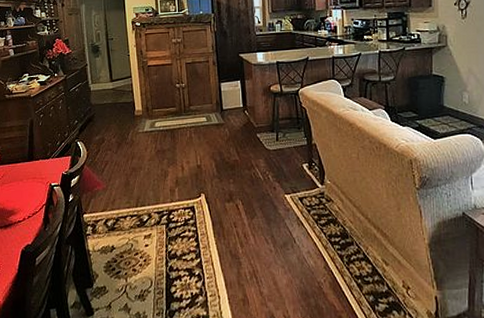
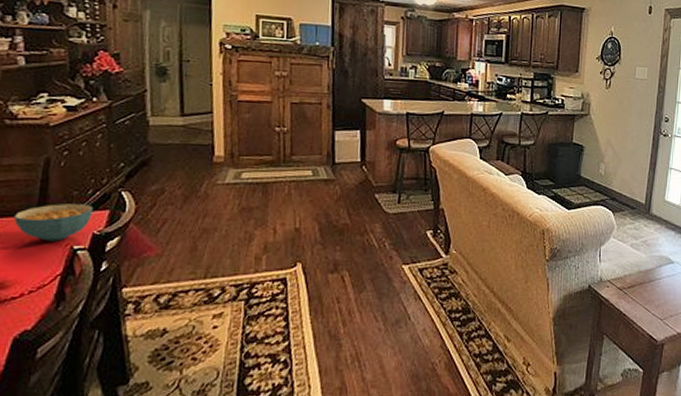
cereal bowl: none [15,152,61,180] -> present [13,204,93,241]

